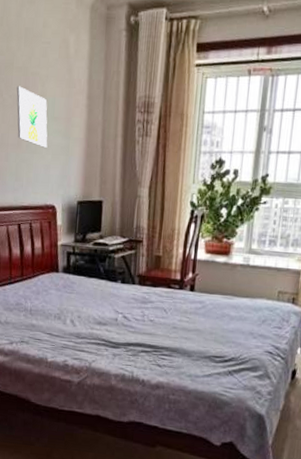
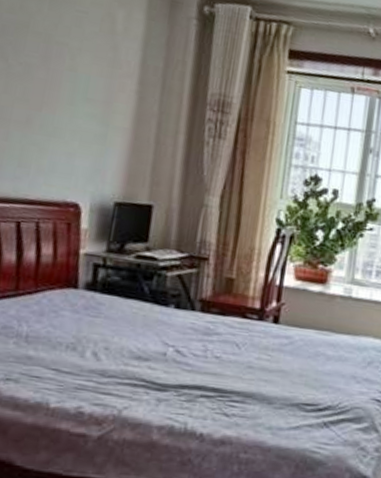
wall art: present [16,86,48,148] -> none [27,53,78,133]

